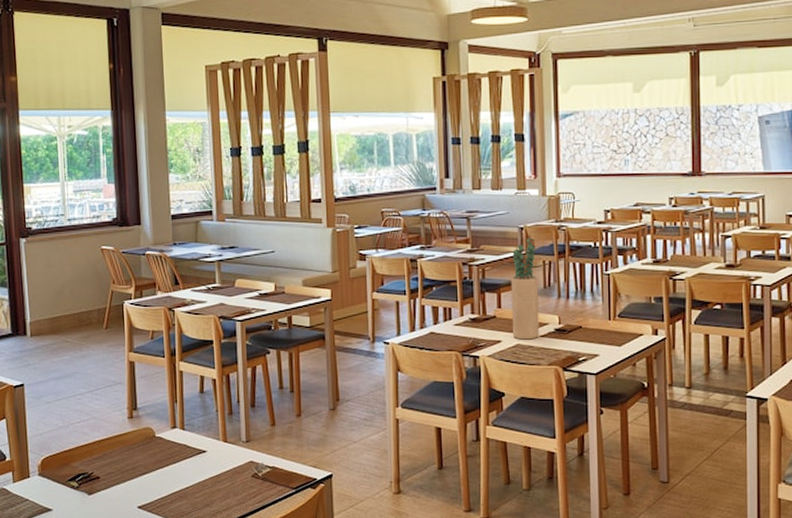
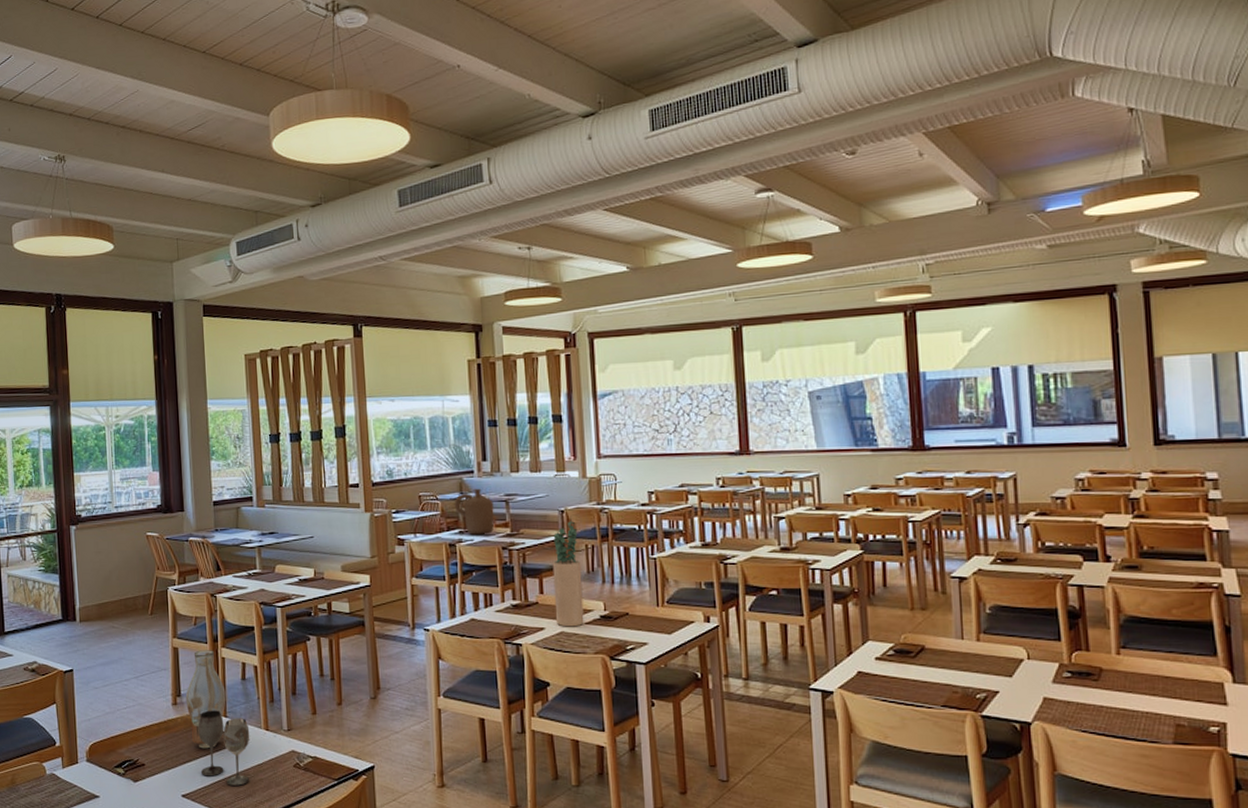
vase: none [142,364,184,461] -> present [185,650,226,749]
wineglass: none [154,423,208,496] -> present [198,710,250,786]
water jug: none [416,205,456,252] -> present [454,488,494,536]

